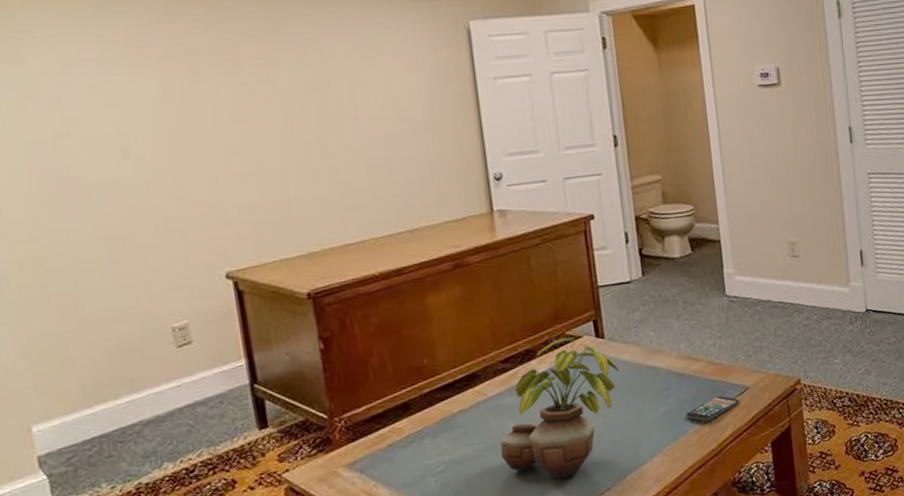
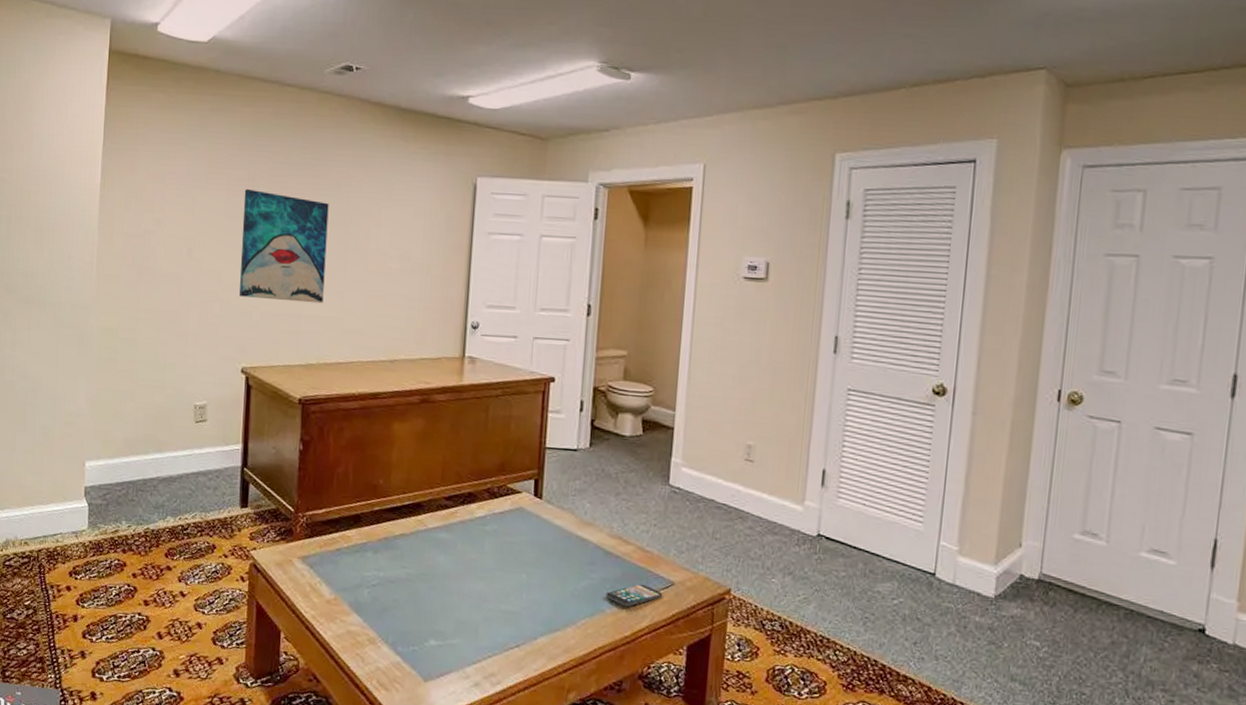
wall art: none [184,66,315,192] -> present [239,189,329,304]
potted plant: present [500,337,619,479] -> none [428,489,550,623]

